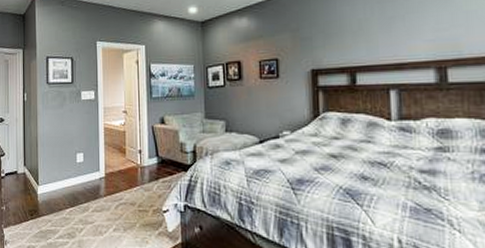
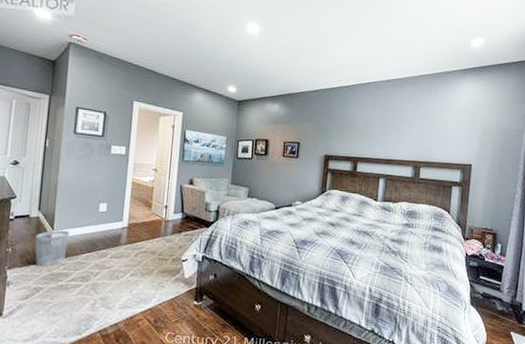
wastebasket: none [23,185,53,223] -> present [34,230,70,266]

